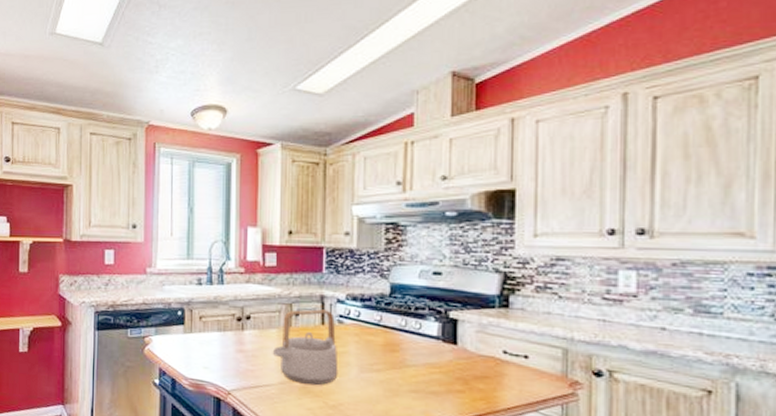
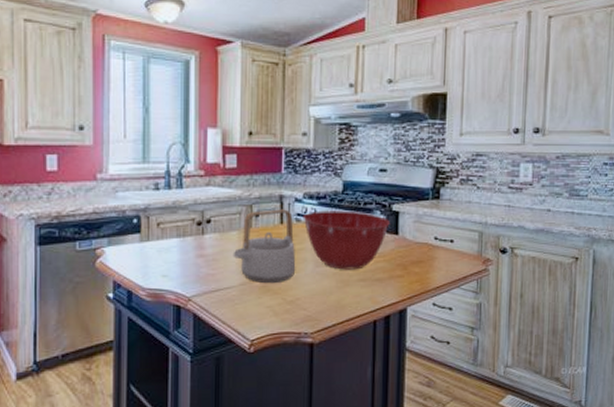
mixing bowl: none [346,313,446,380] -> present [303,210,390,270]

